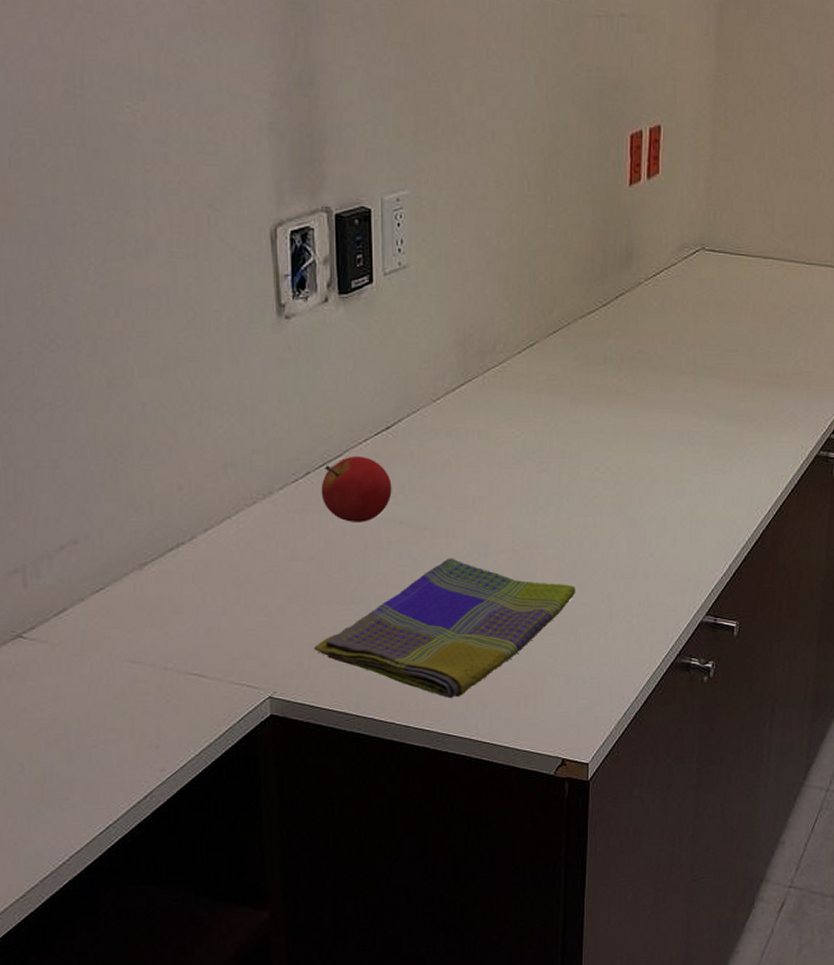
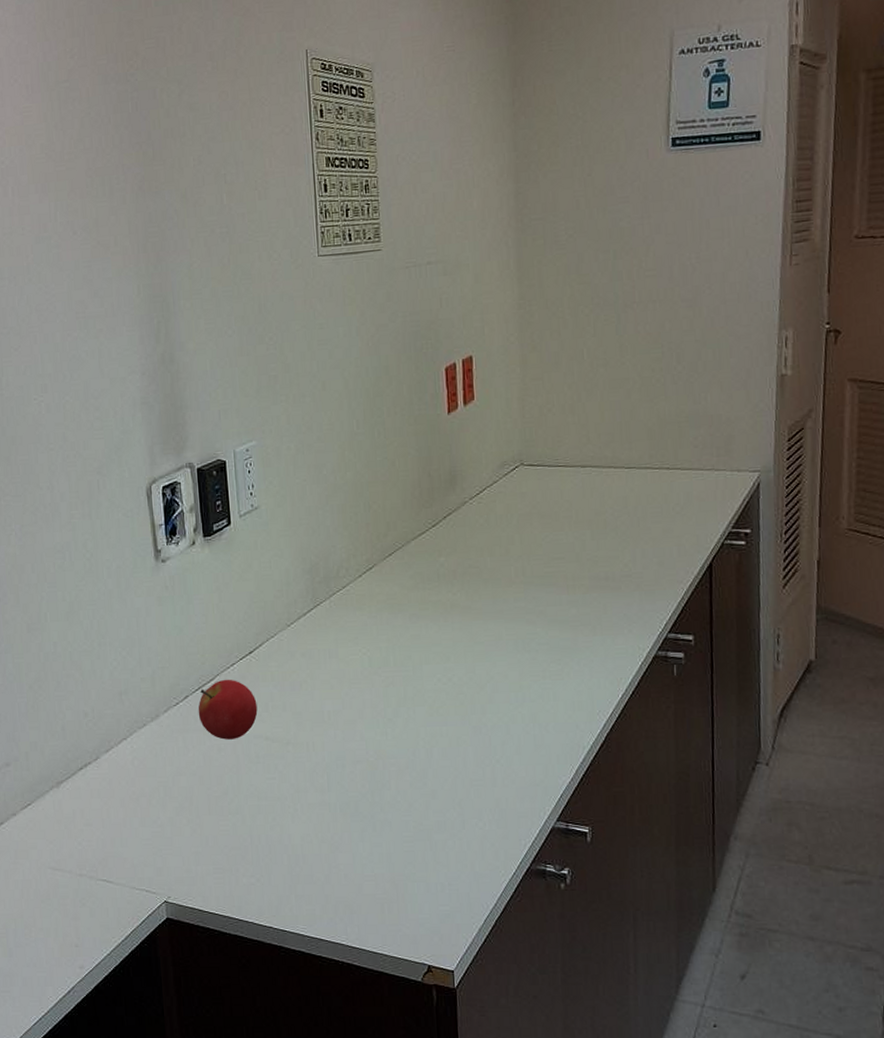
dish towel: present [314,558,575,698] -> none [199,770,428,903]

